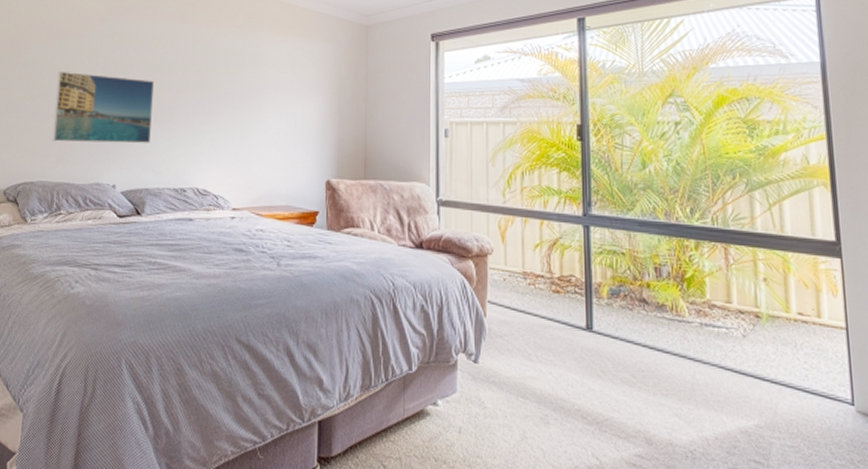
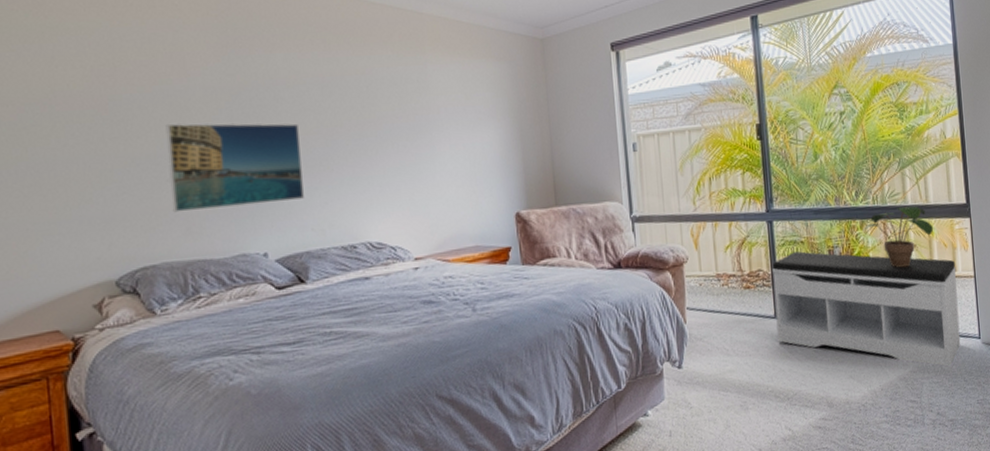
bench: none [586,263,826,431] -> present [772,251,961,367]
potted plant: none [697,232,789,302] -> present [862,205,933,268]

